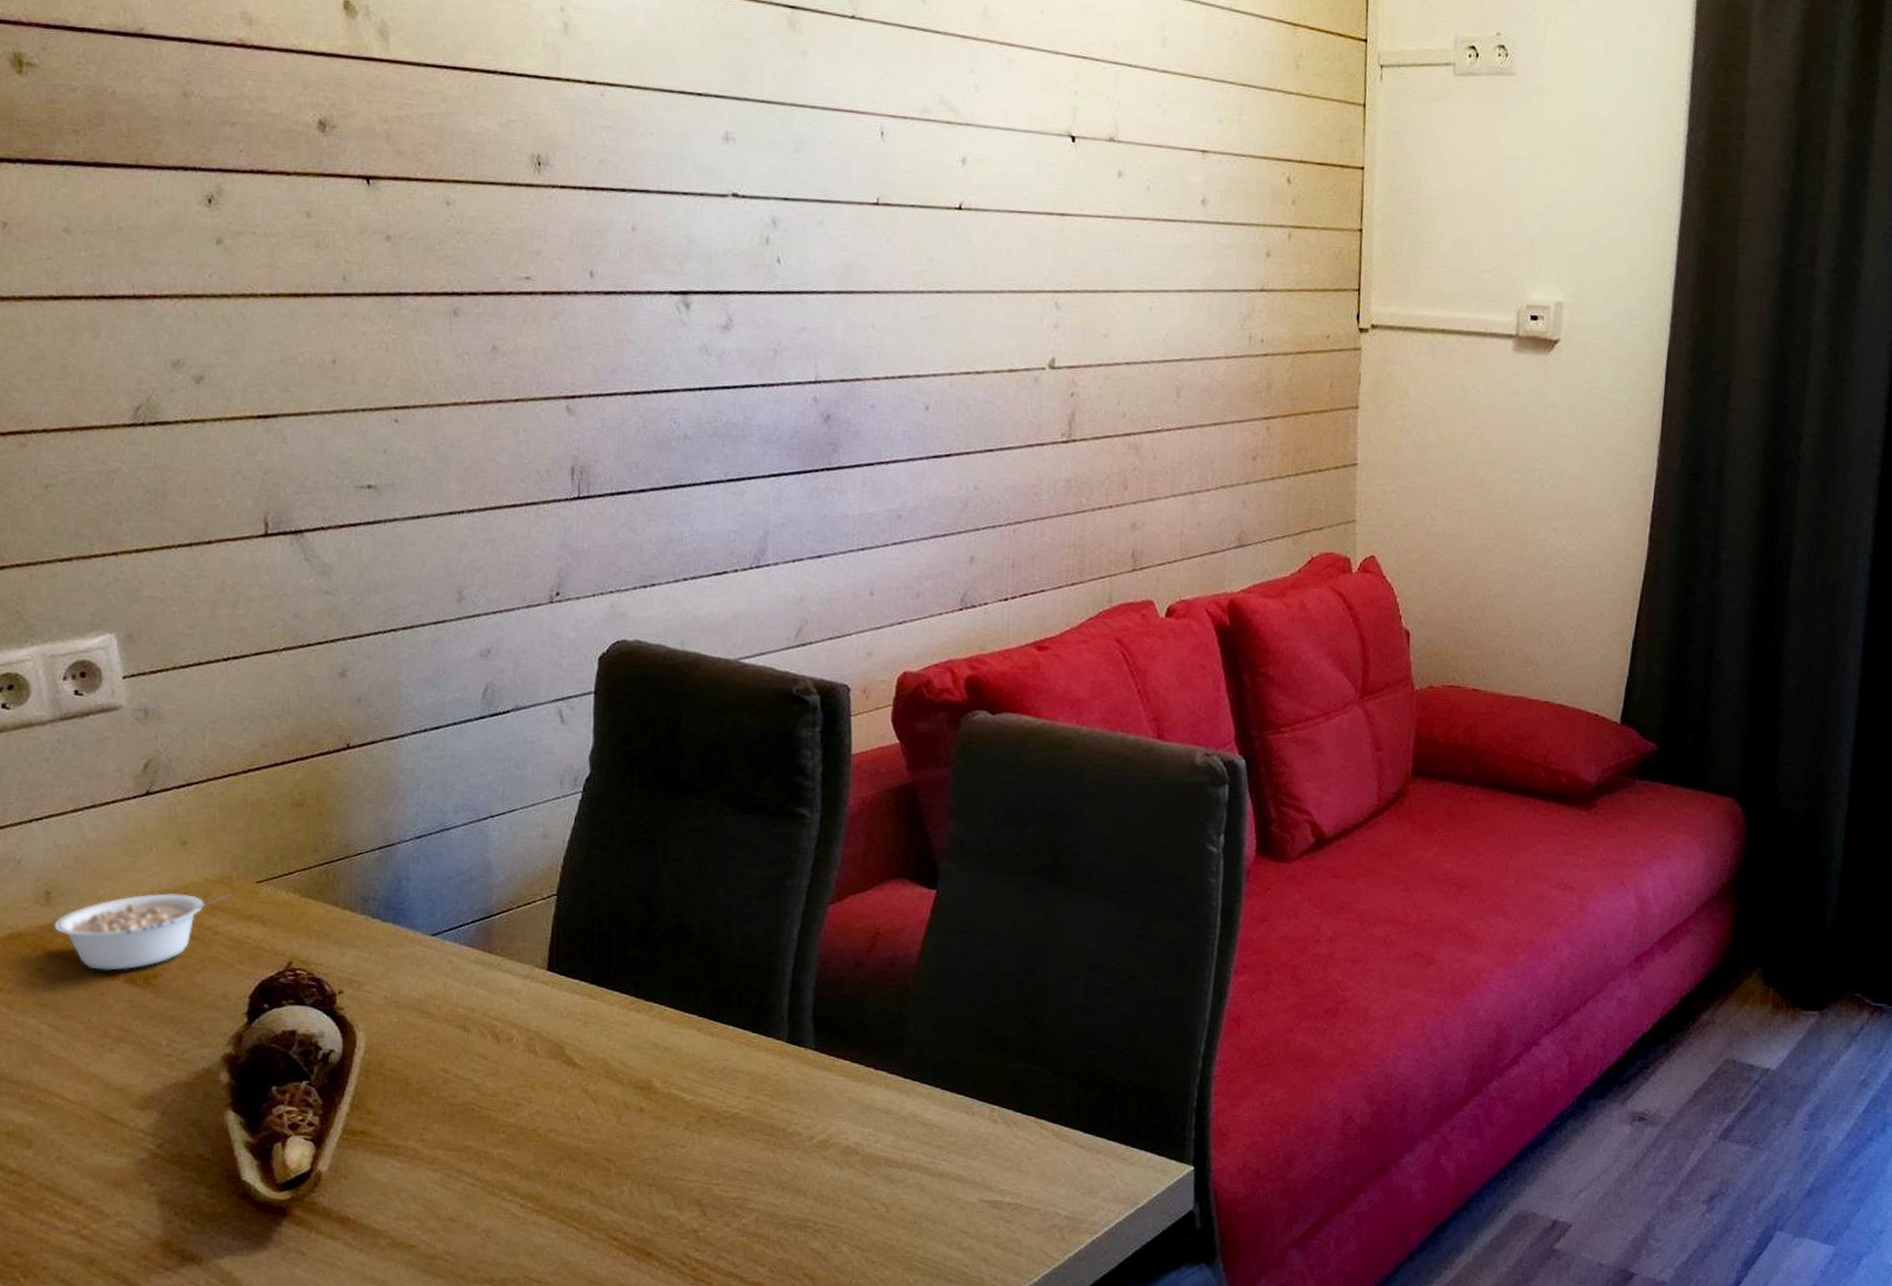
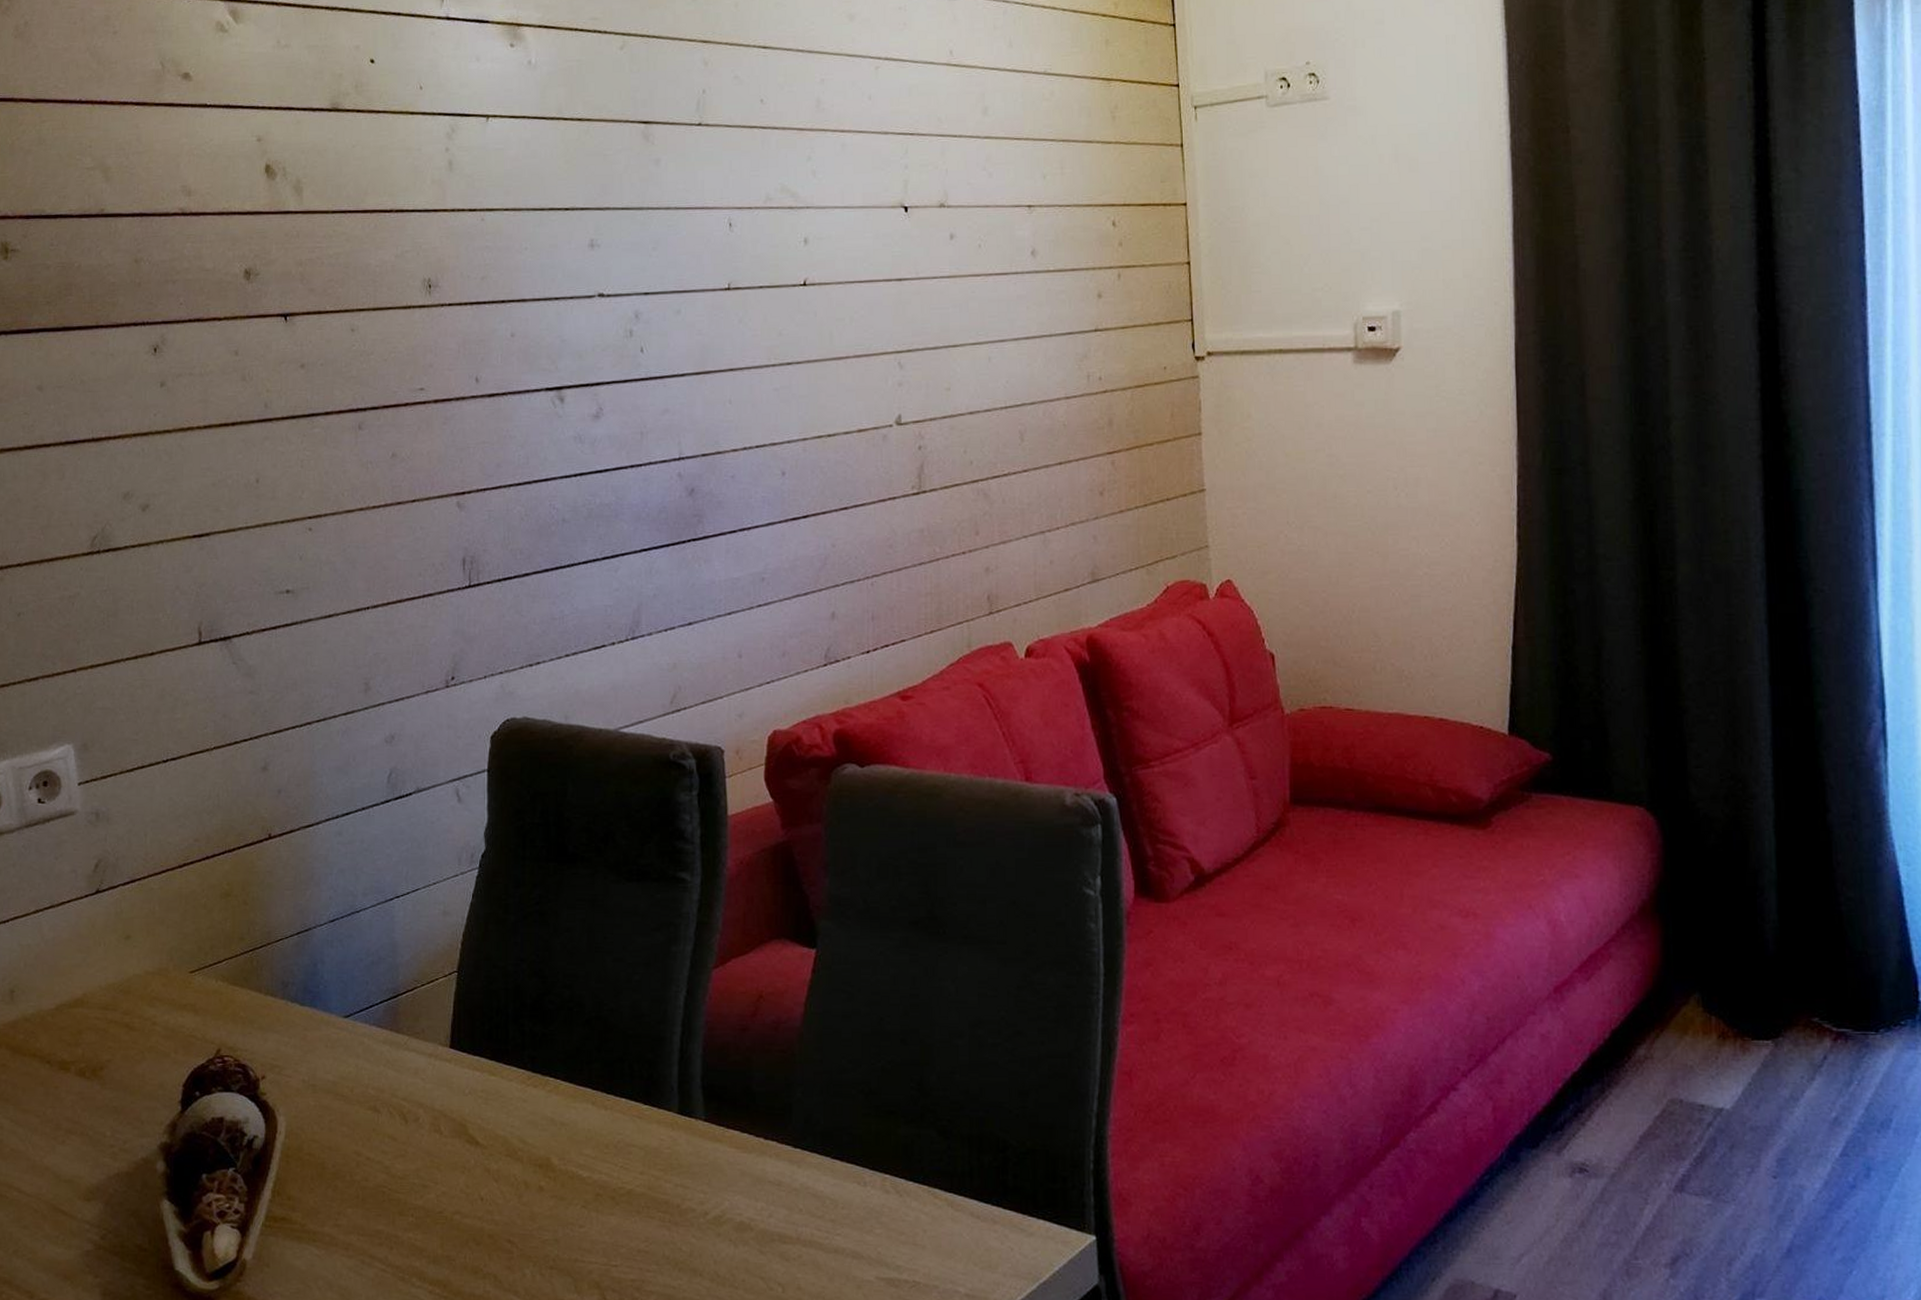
legume: present [54,893,231,971] -> none [16,984,168,1064]

